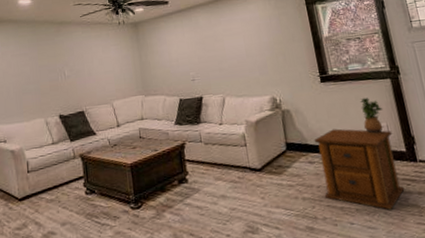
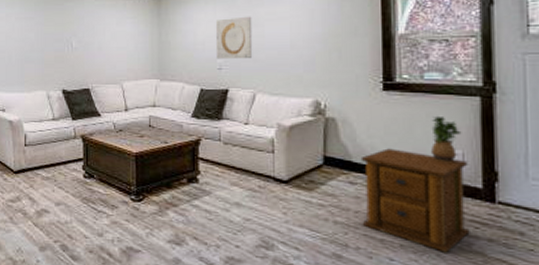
wall art: none [185,34,218,73] -> present [216,16,253,60]

